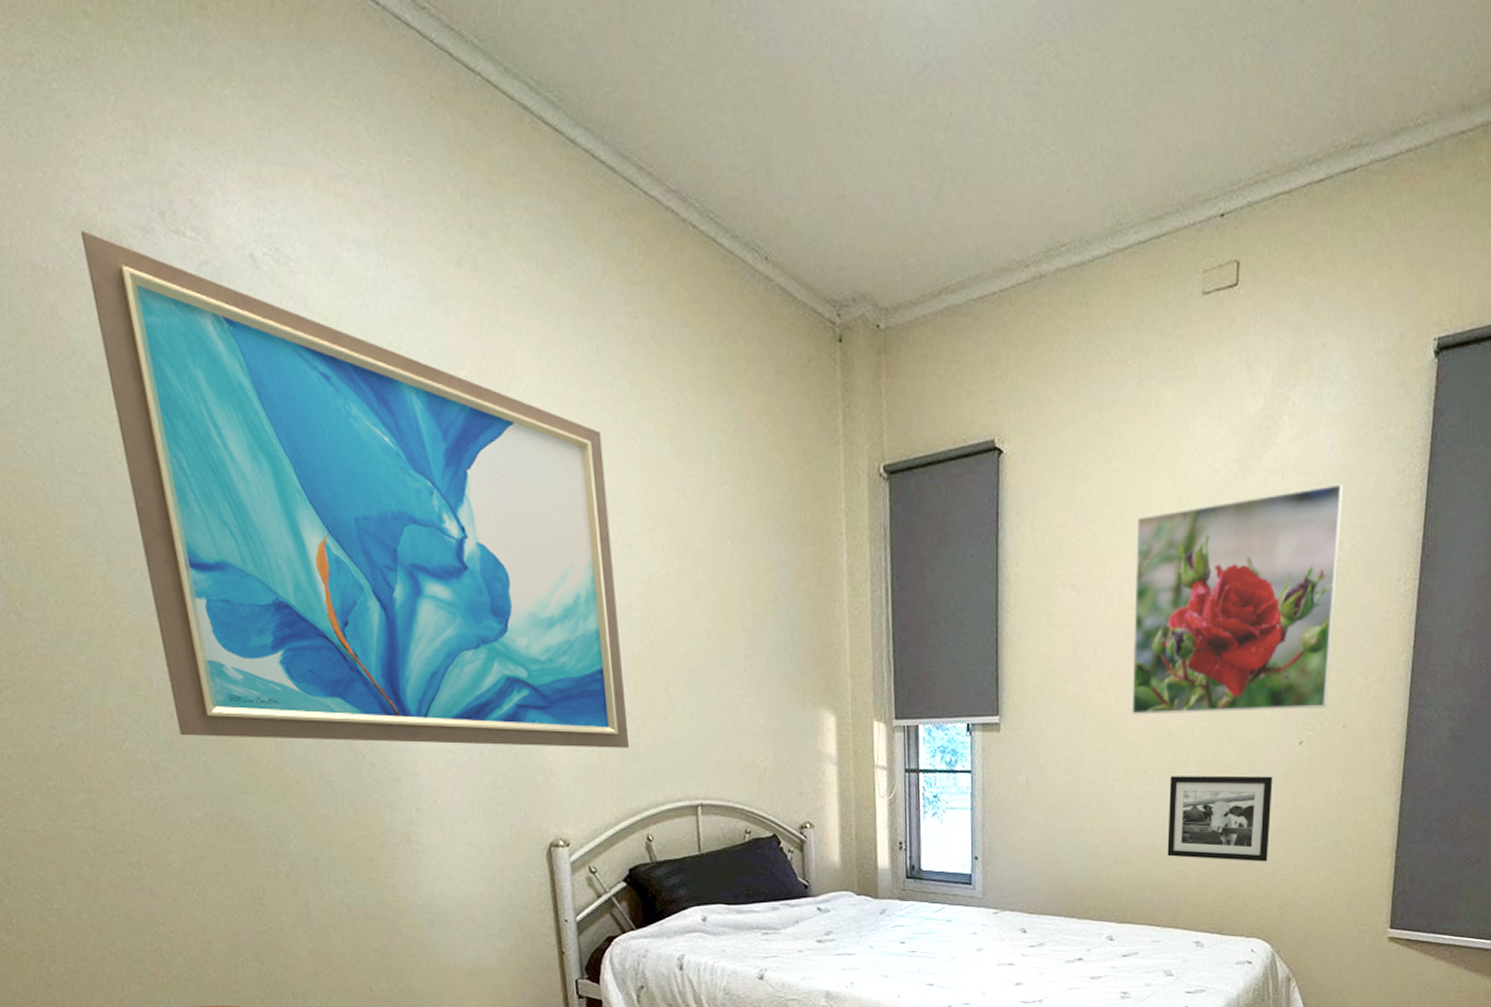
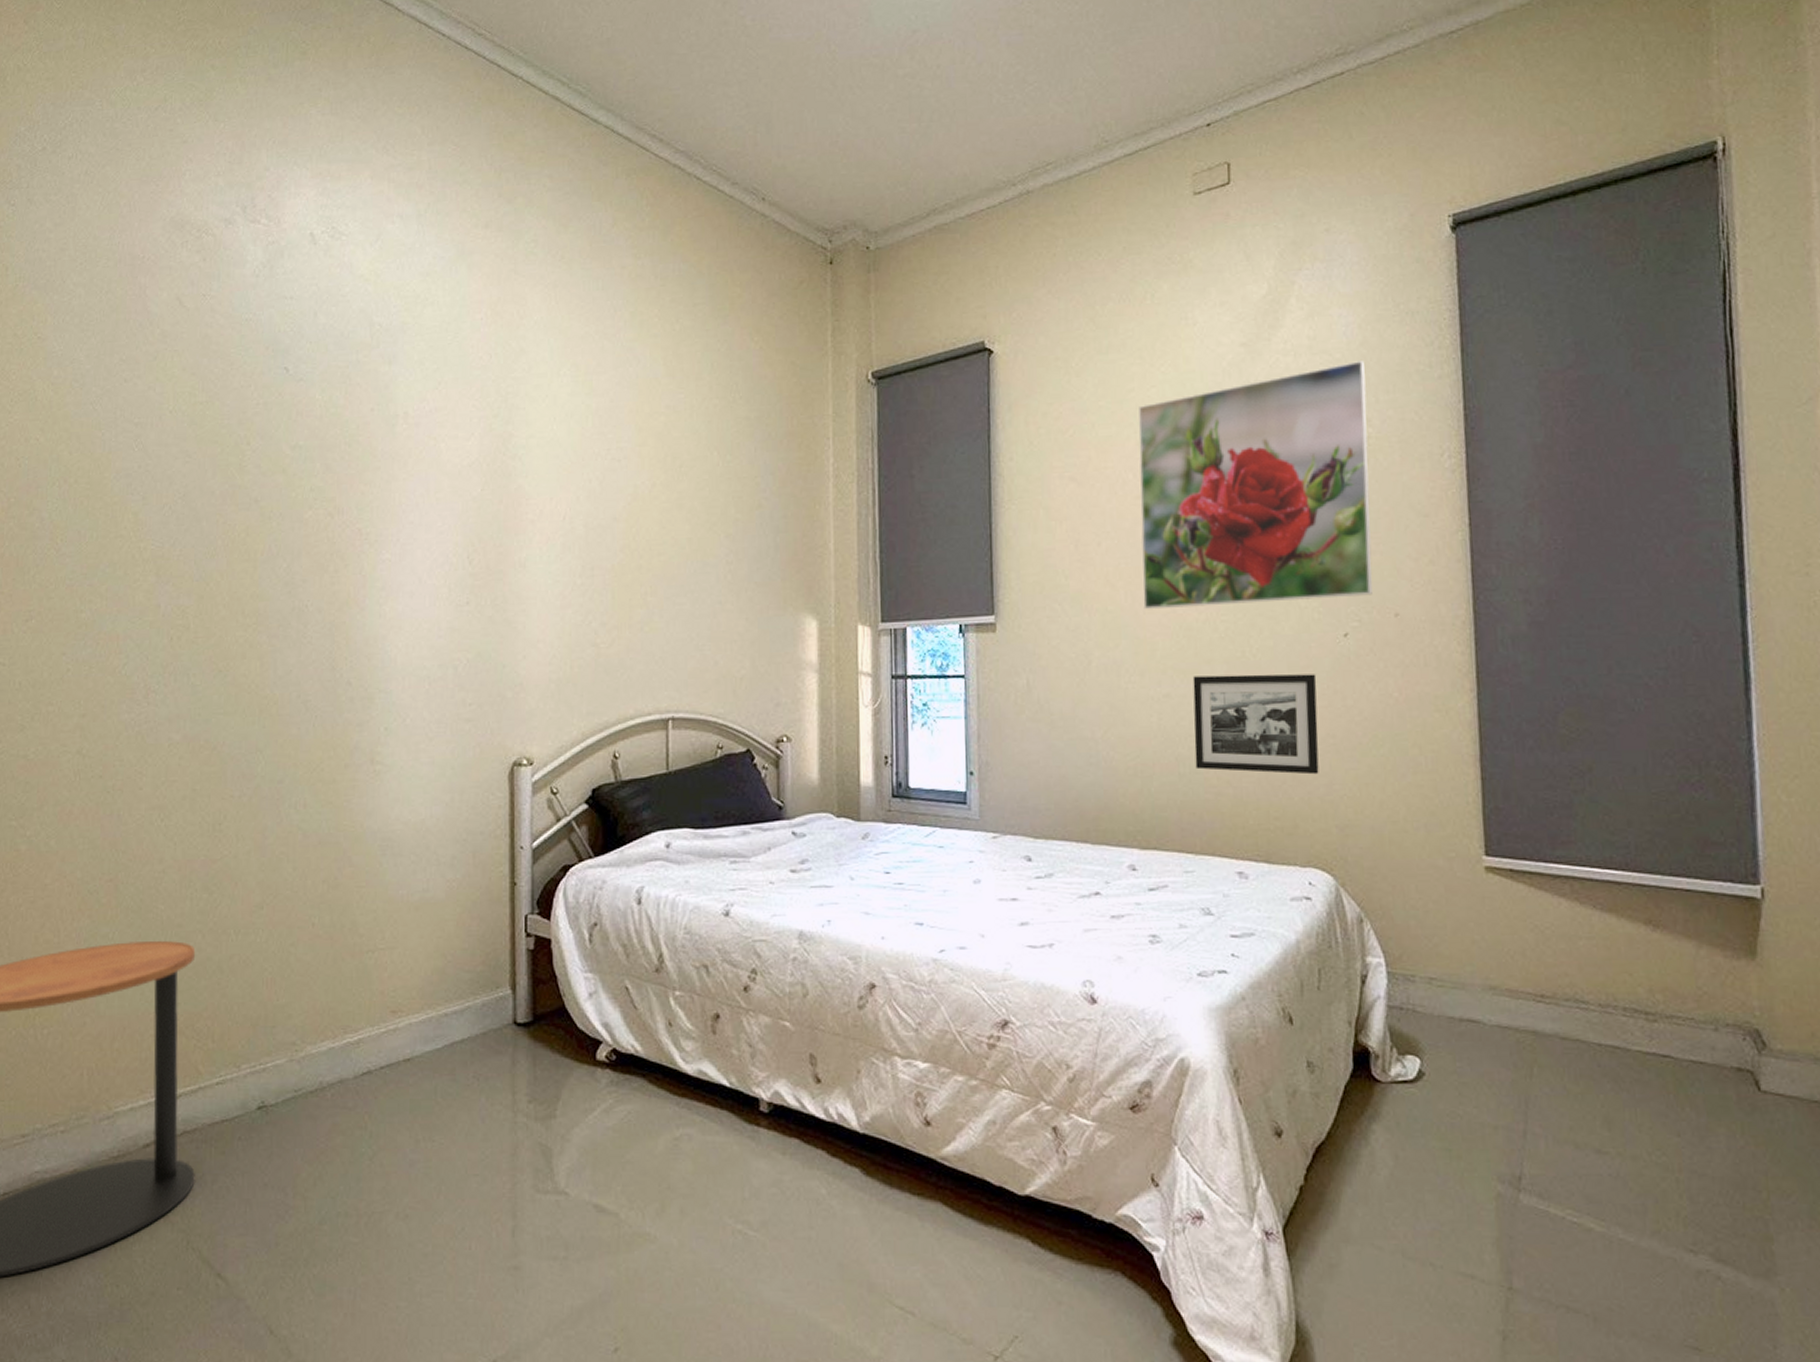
wall art: present [80,231,630,748] -> none [175,226,603,661]

